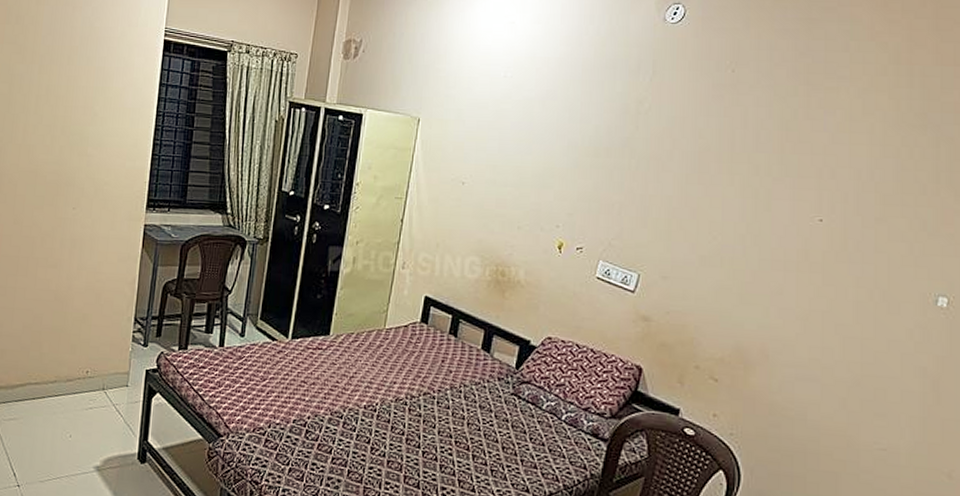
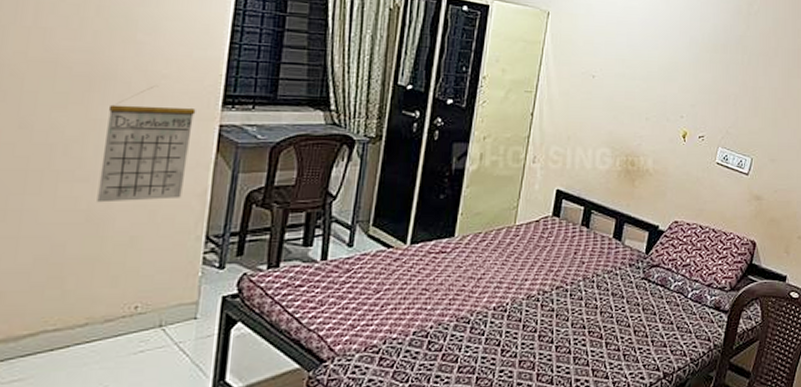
calendar: none [62,191,128,286] -> present [97,86,196,203]

